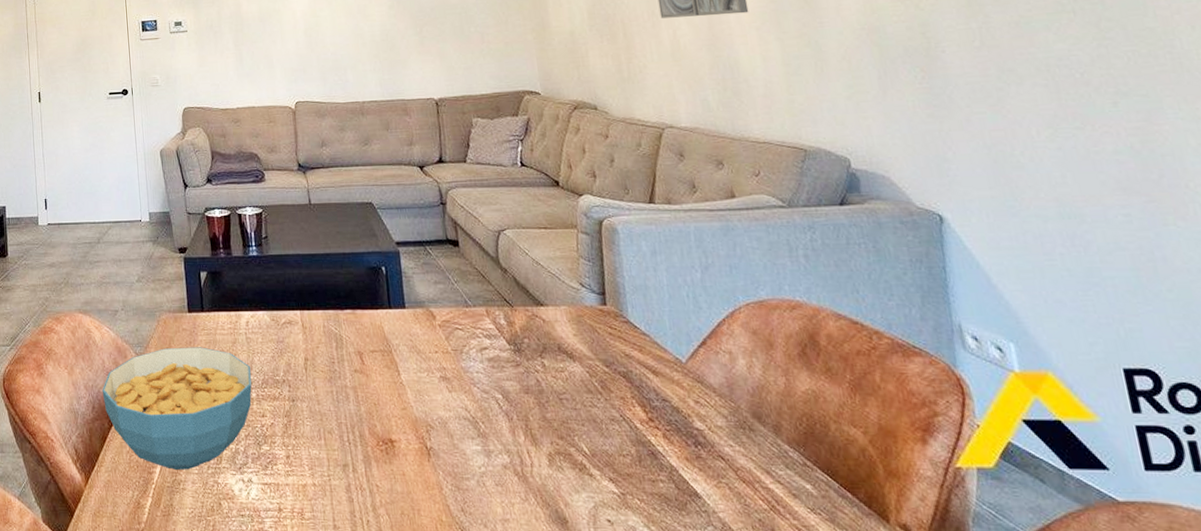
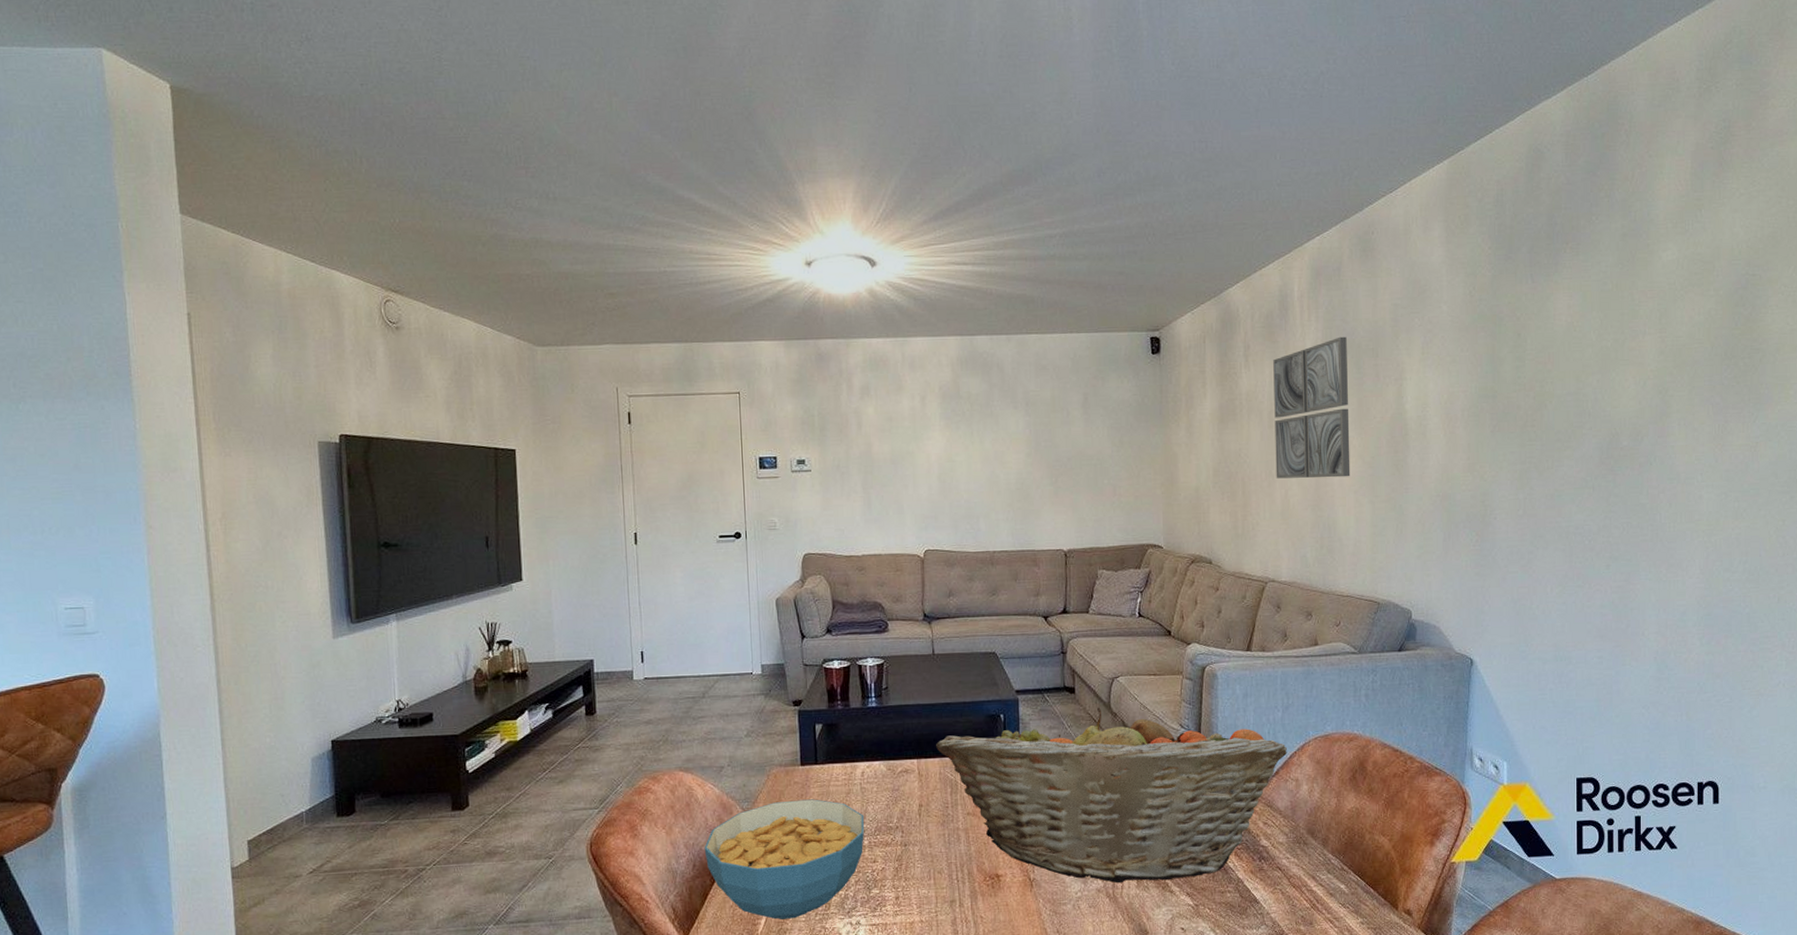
fruit basket: none [318,262,714,462] -> present [936,707,1287,884]

